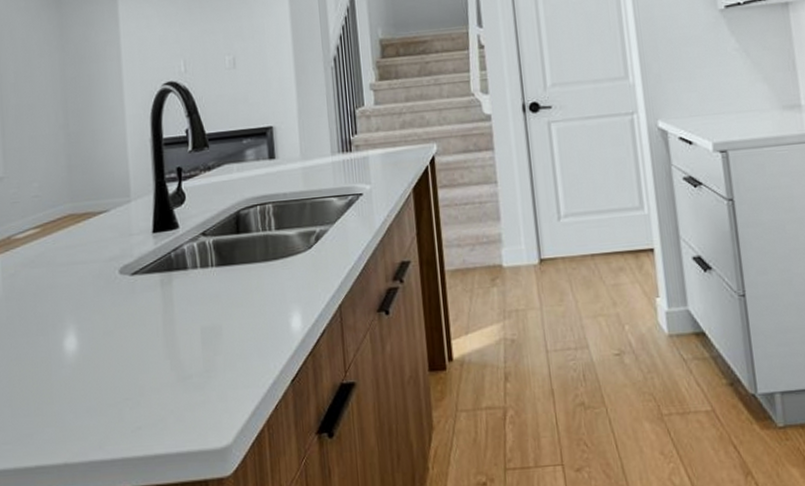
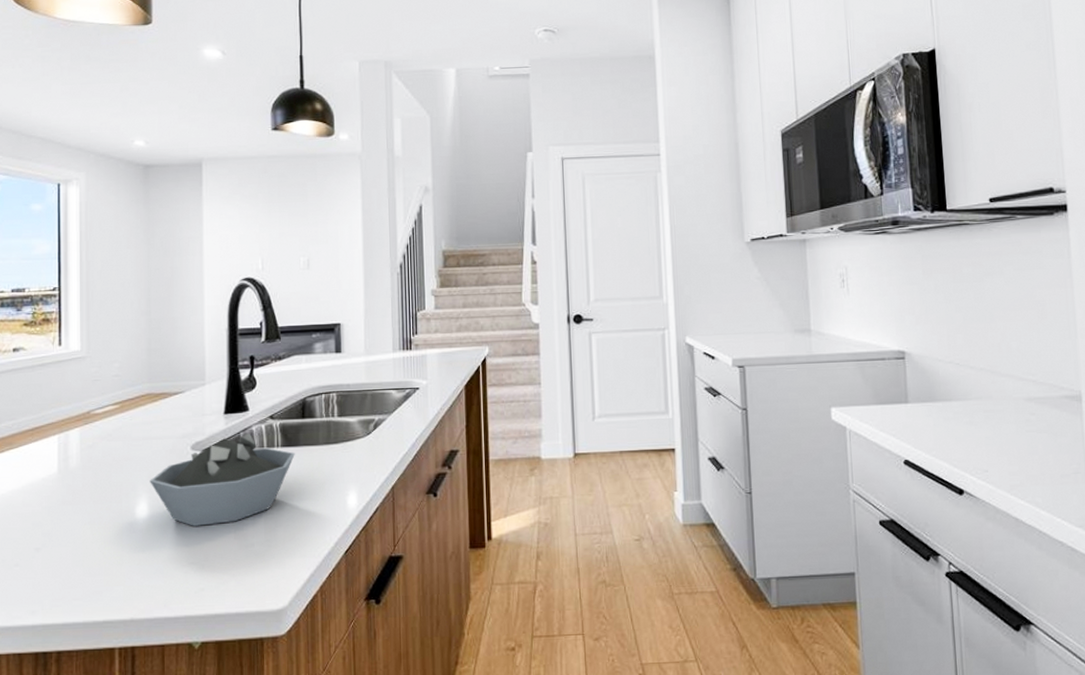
bowl: none [77,252,231,358] -> present [150,432,295,526]

